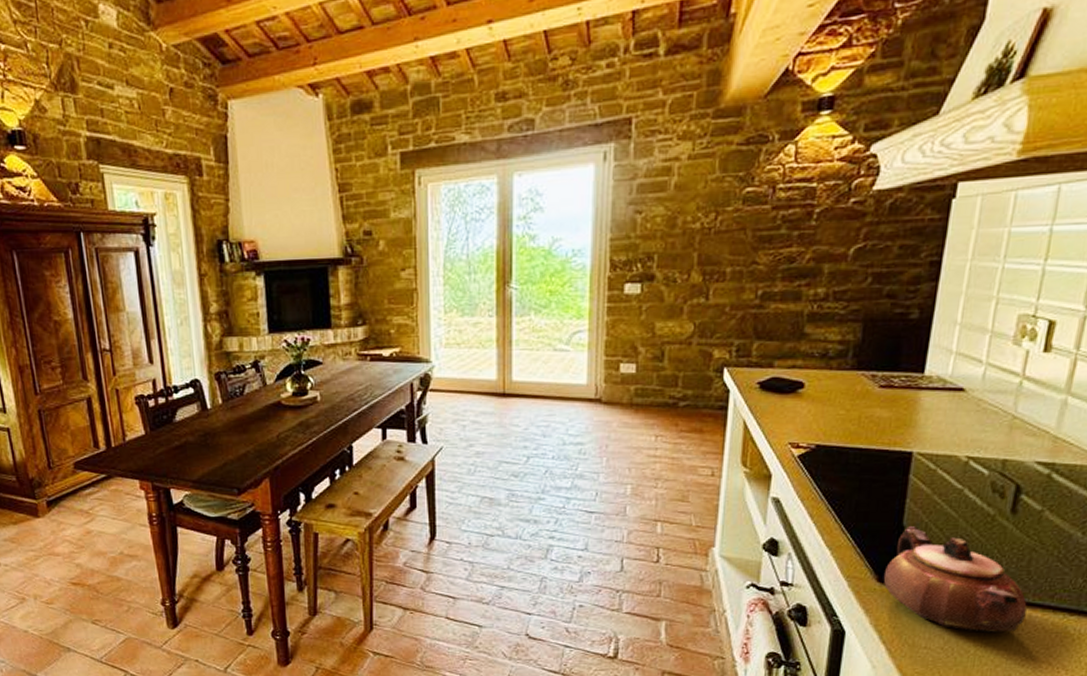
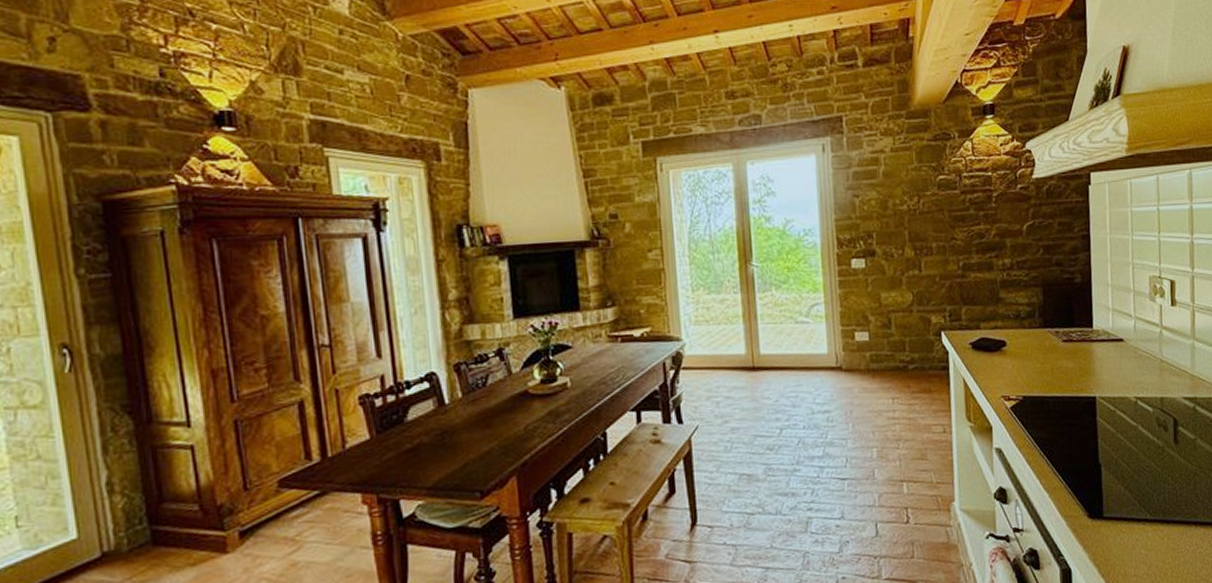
teapot: present [883,526,1027,632] -> none [1092,463,1201,555]

